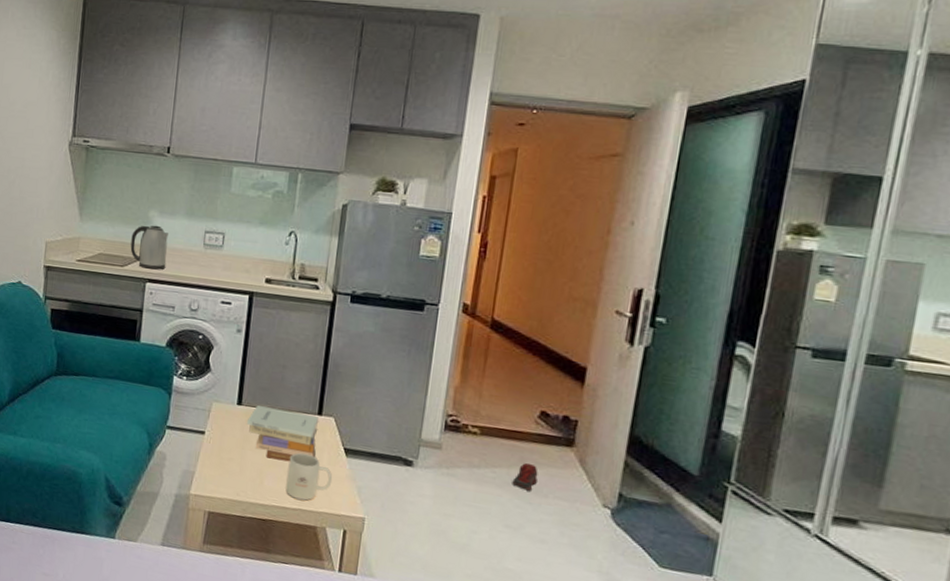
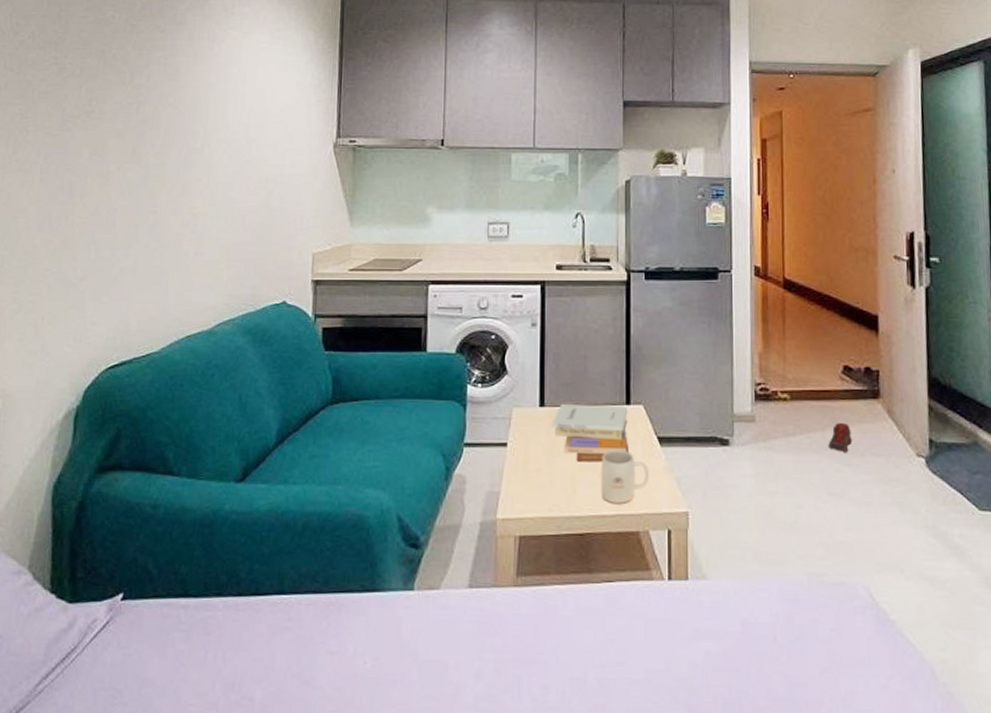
kettle: present [130,225,168,270] -> none [408,222,450,271]

